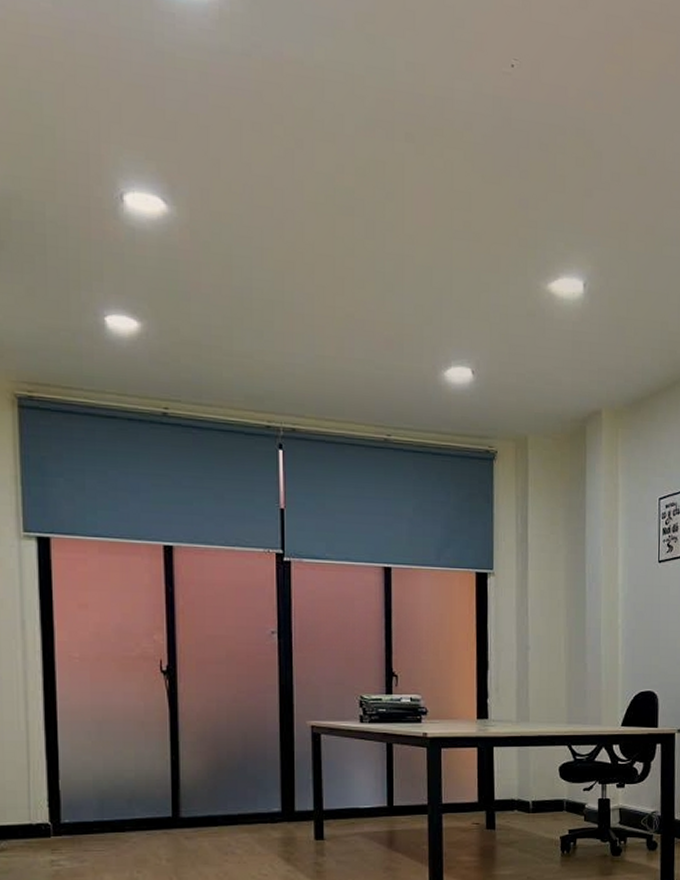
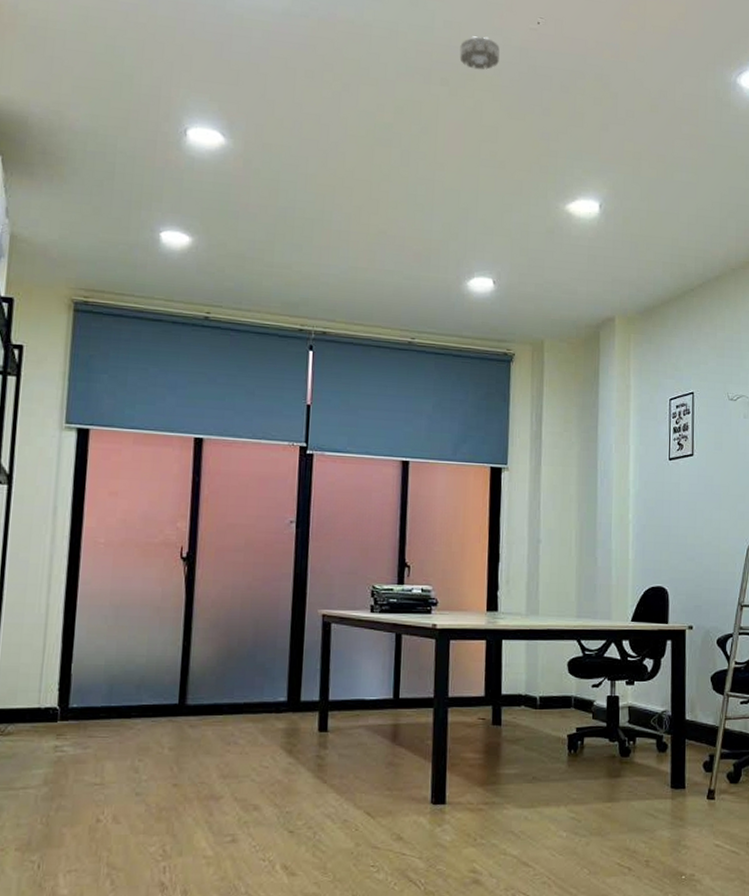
smoke detector: none [425,81,470,124] -> present [459,36,500,70]

